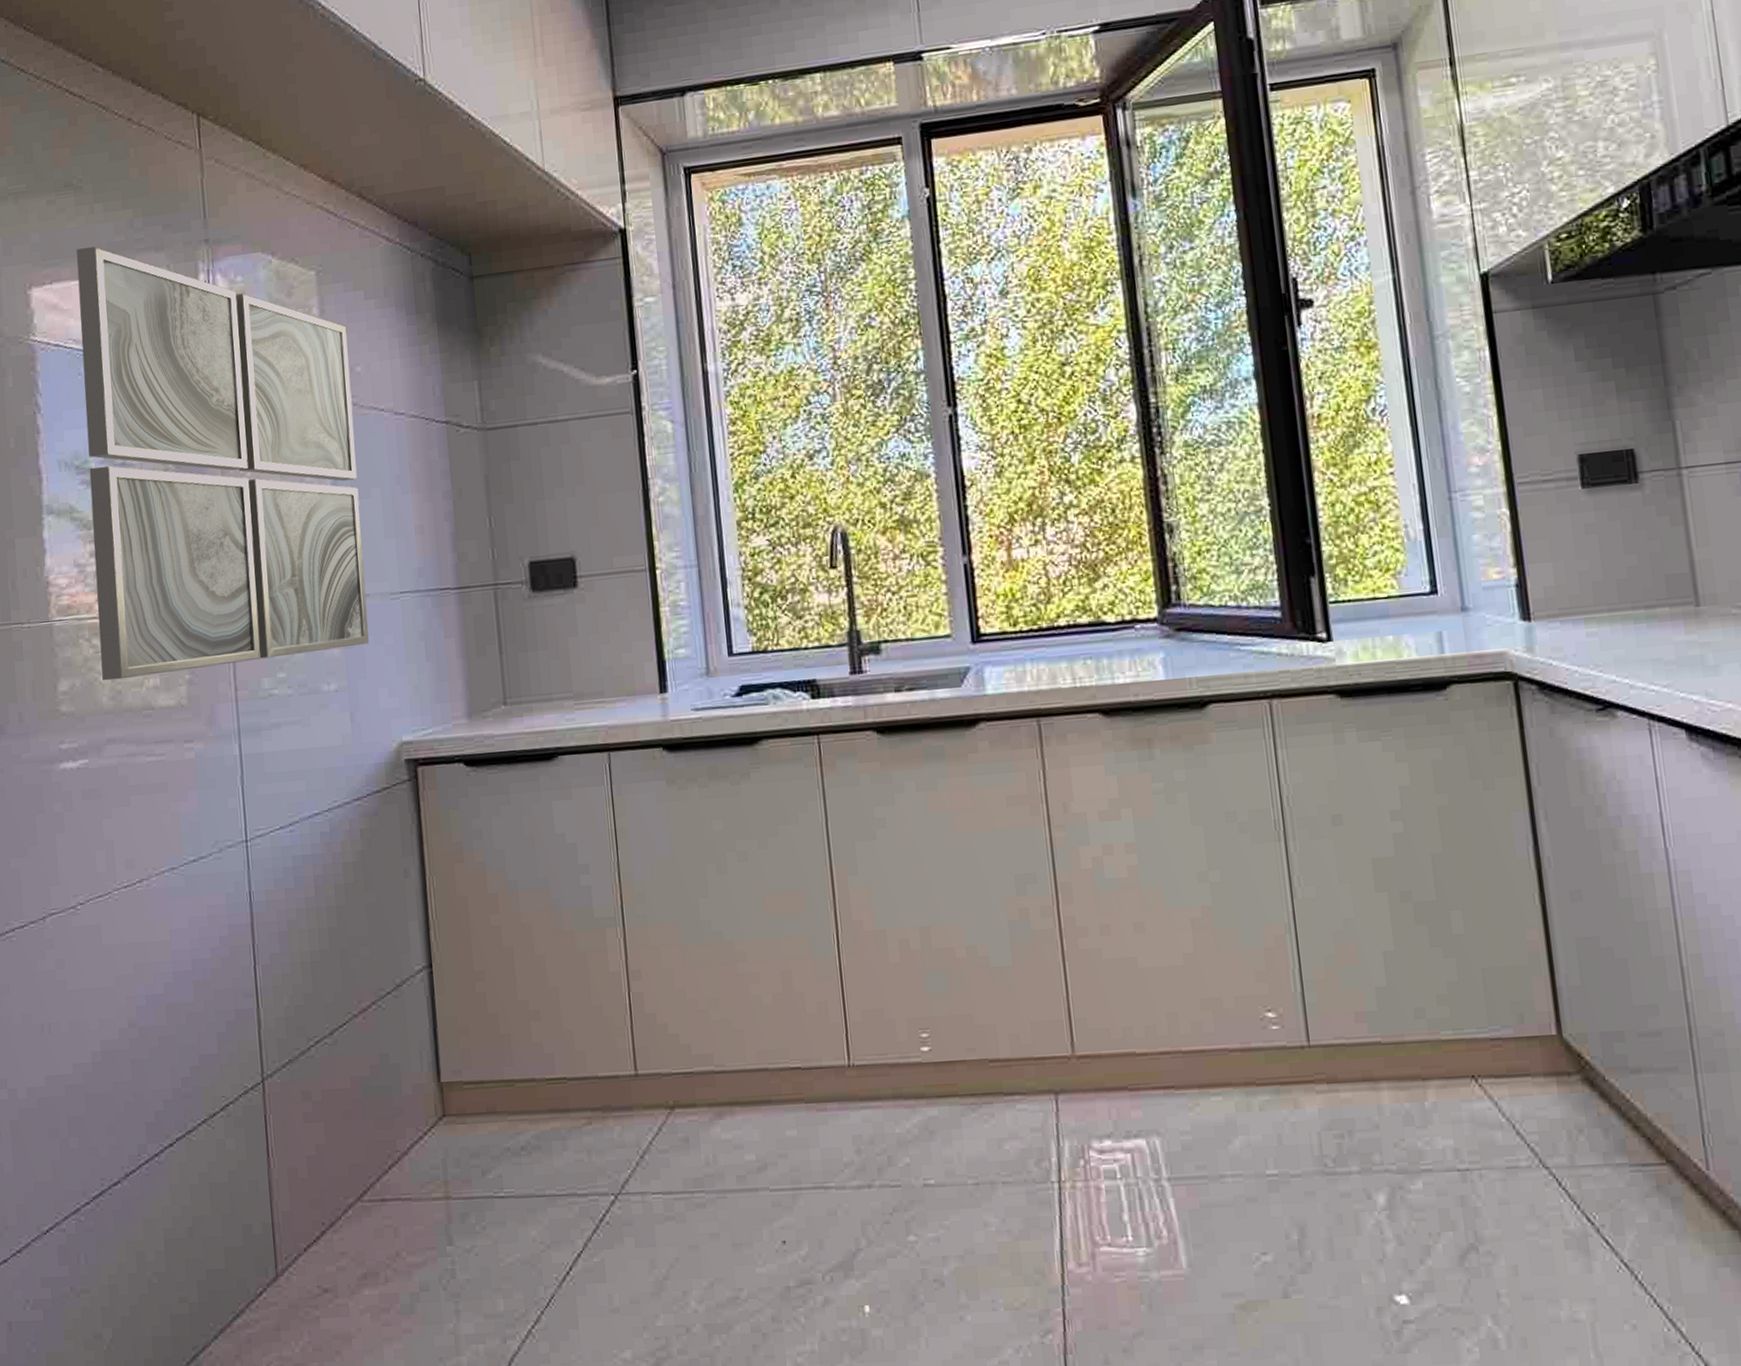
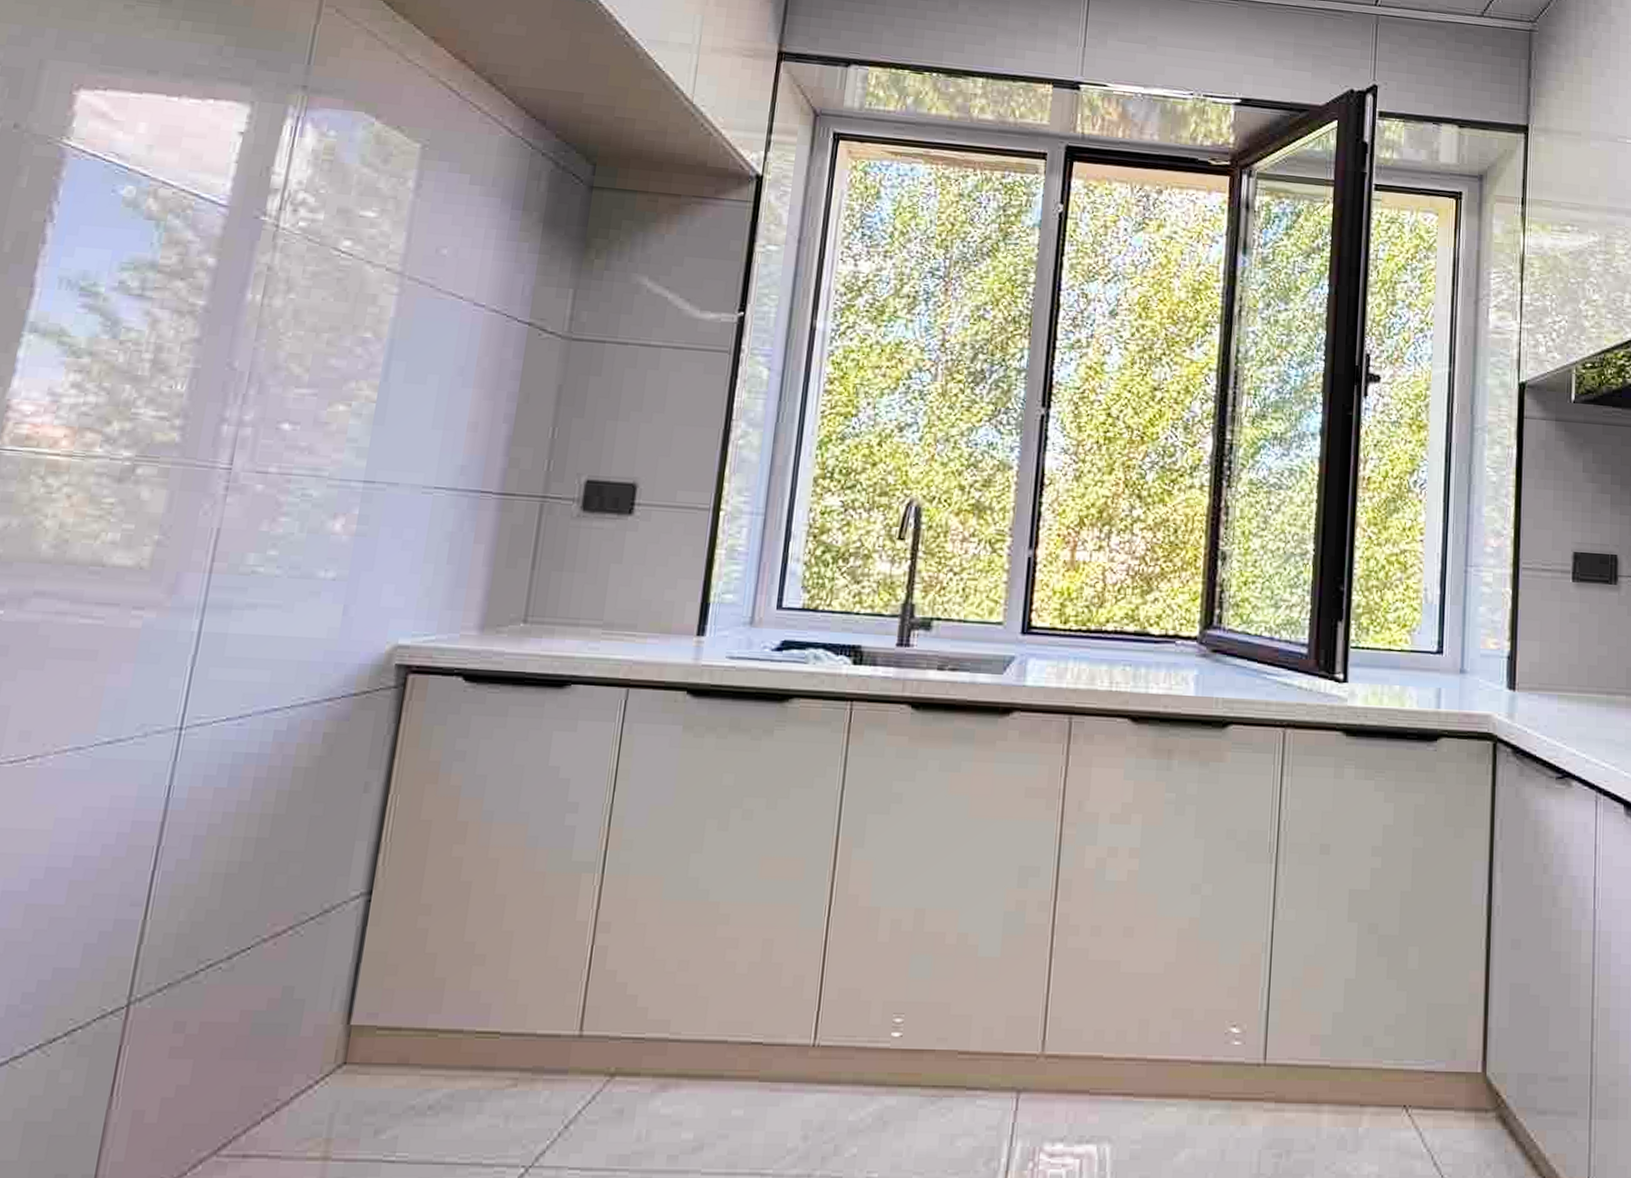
wall art: present [76,247,369,681] -> none [47,62,442,535]

